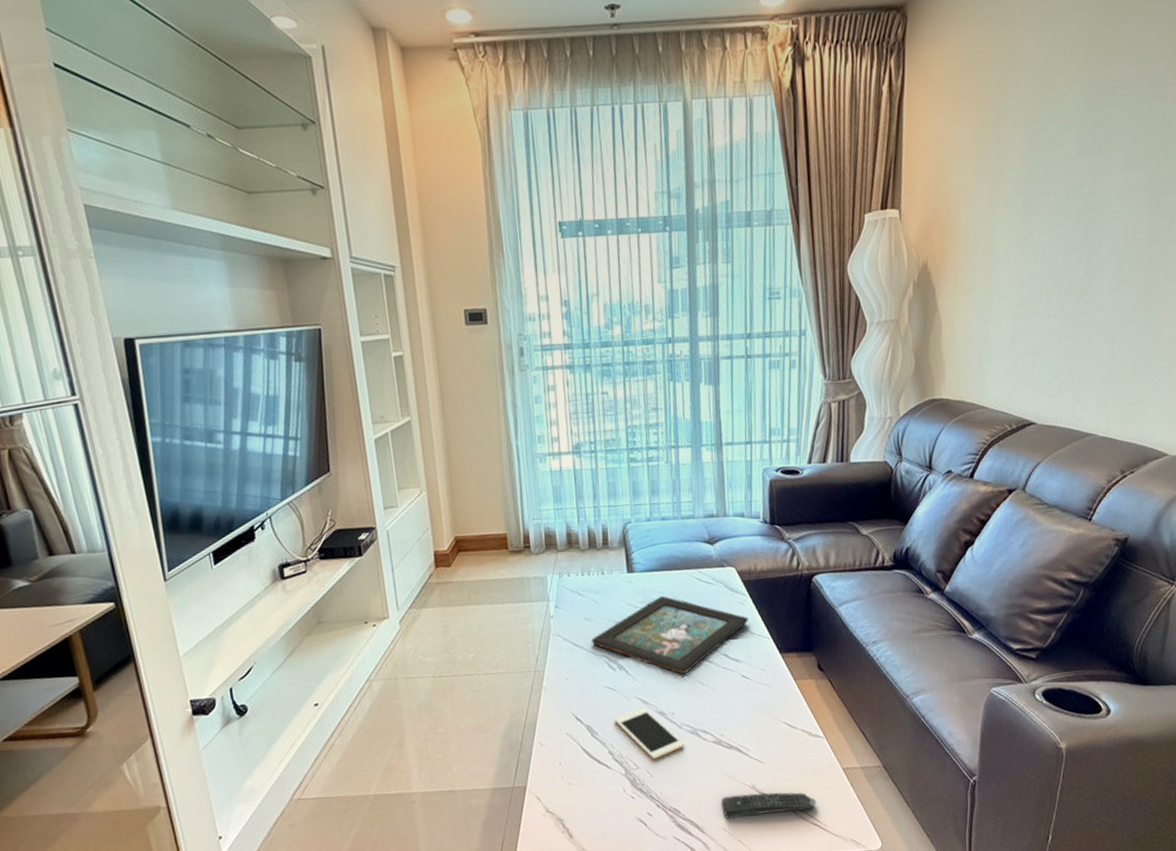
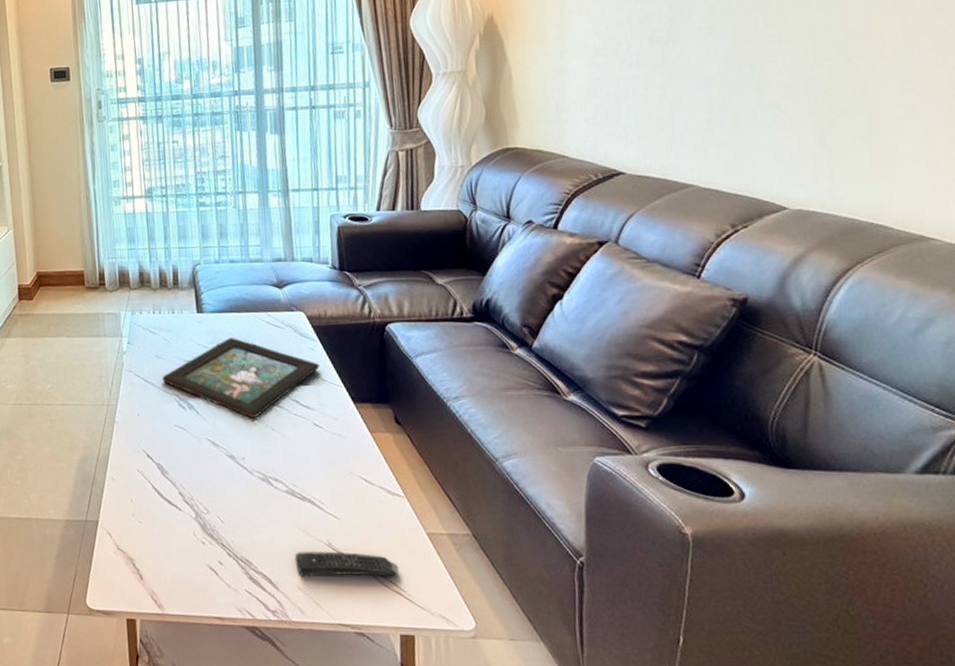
cell phone: present [614,708,685,759] -> none [184,450,256,504]

